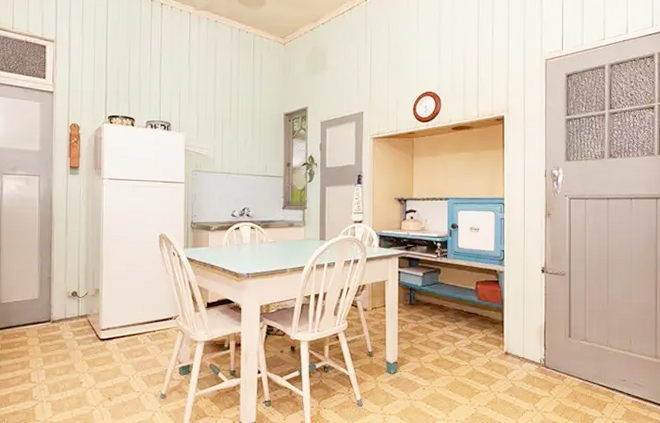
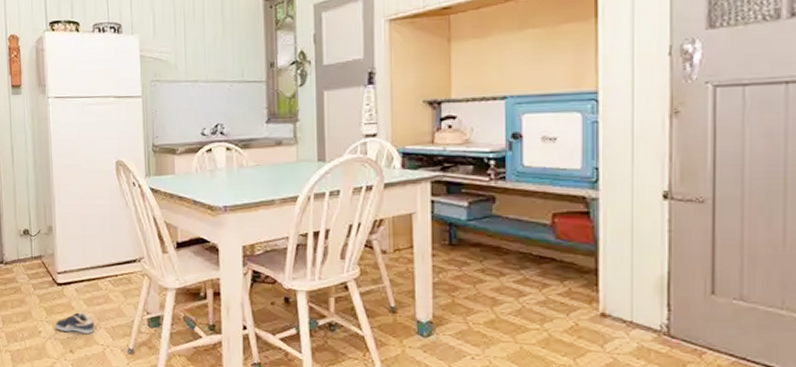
sneaker: none [95,364,133,382] -> present [55,312,95,334]

